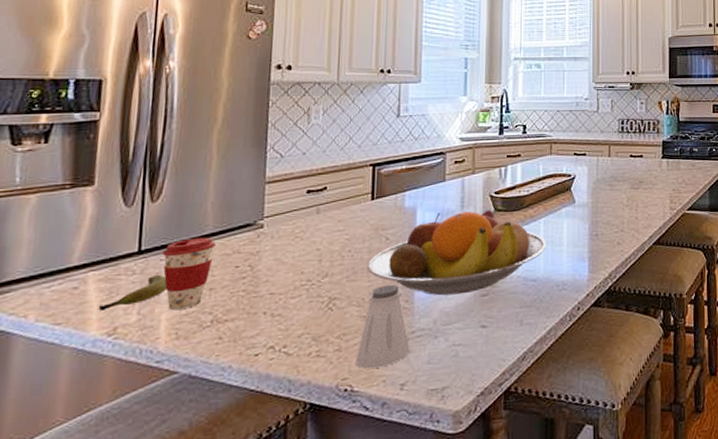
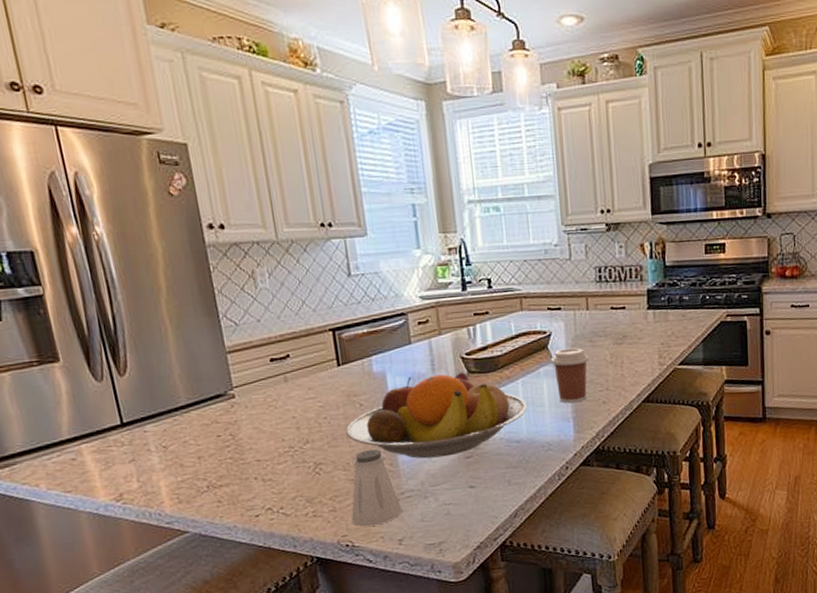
banana: present [98,274,167,311] -> none [99,445,158,479]
coffee cup: present [162,237,216,310] -> none [143,408,195,477]
coffee cup: none [573,190,608,244] -> present [551,347,590,403]

